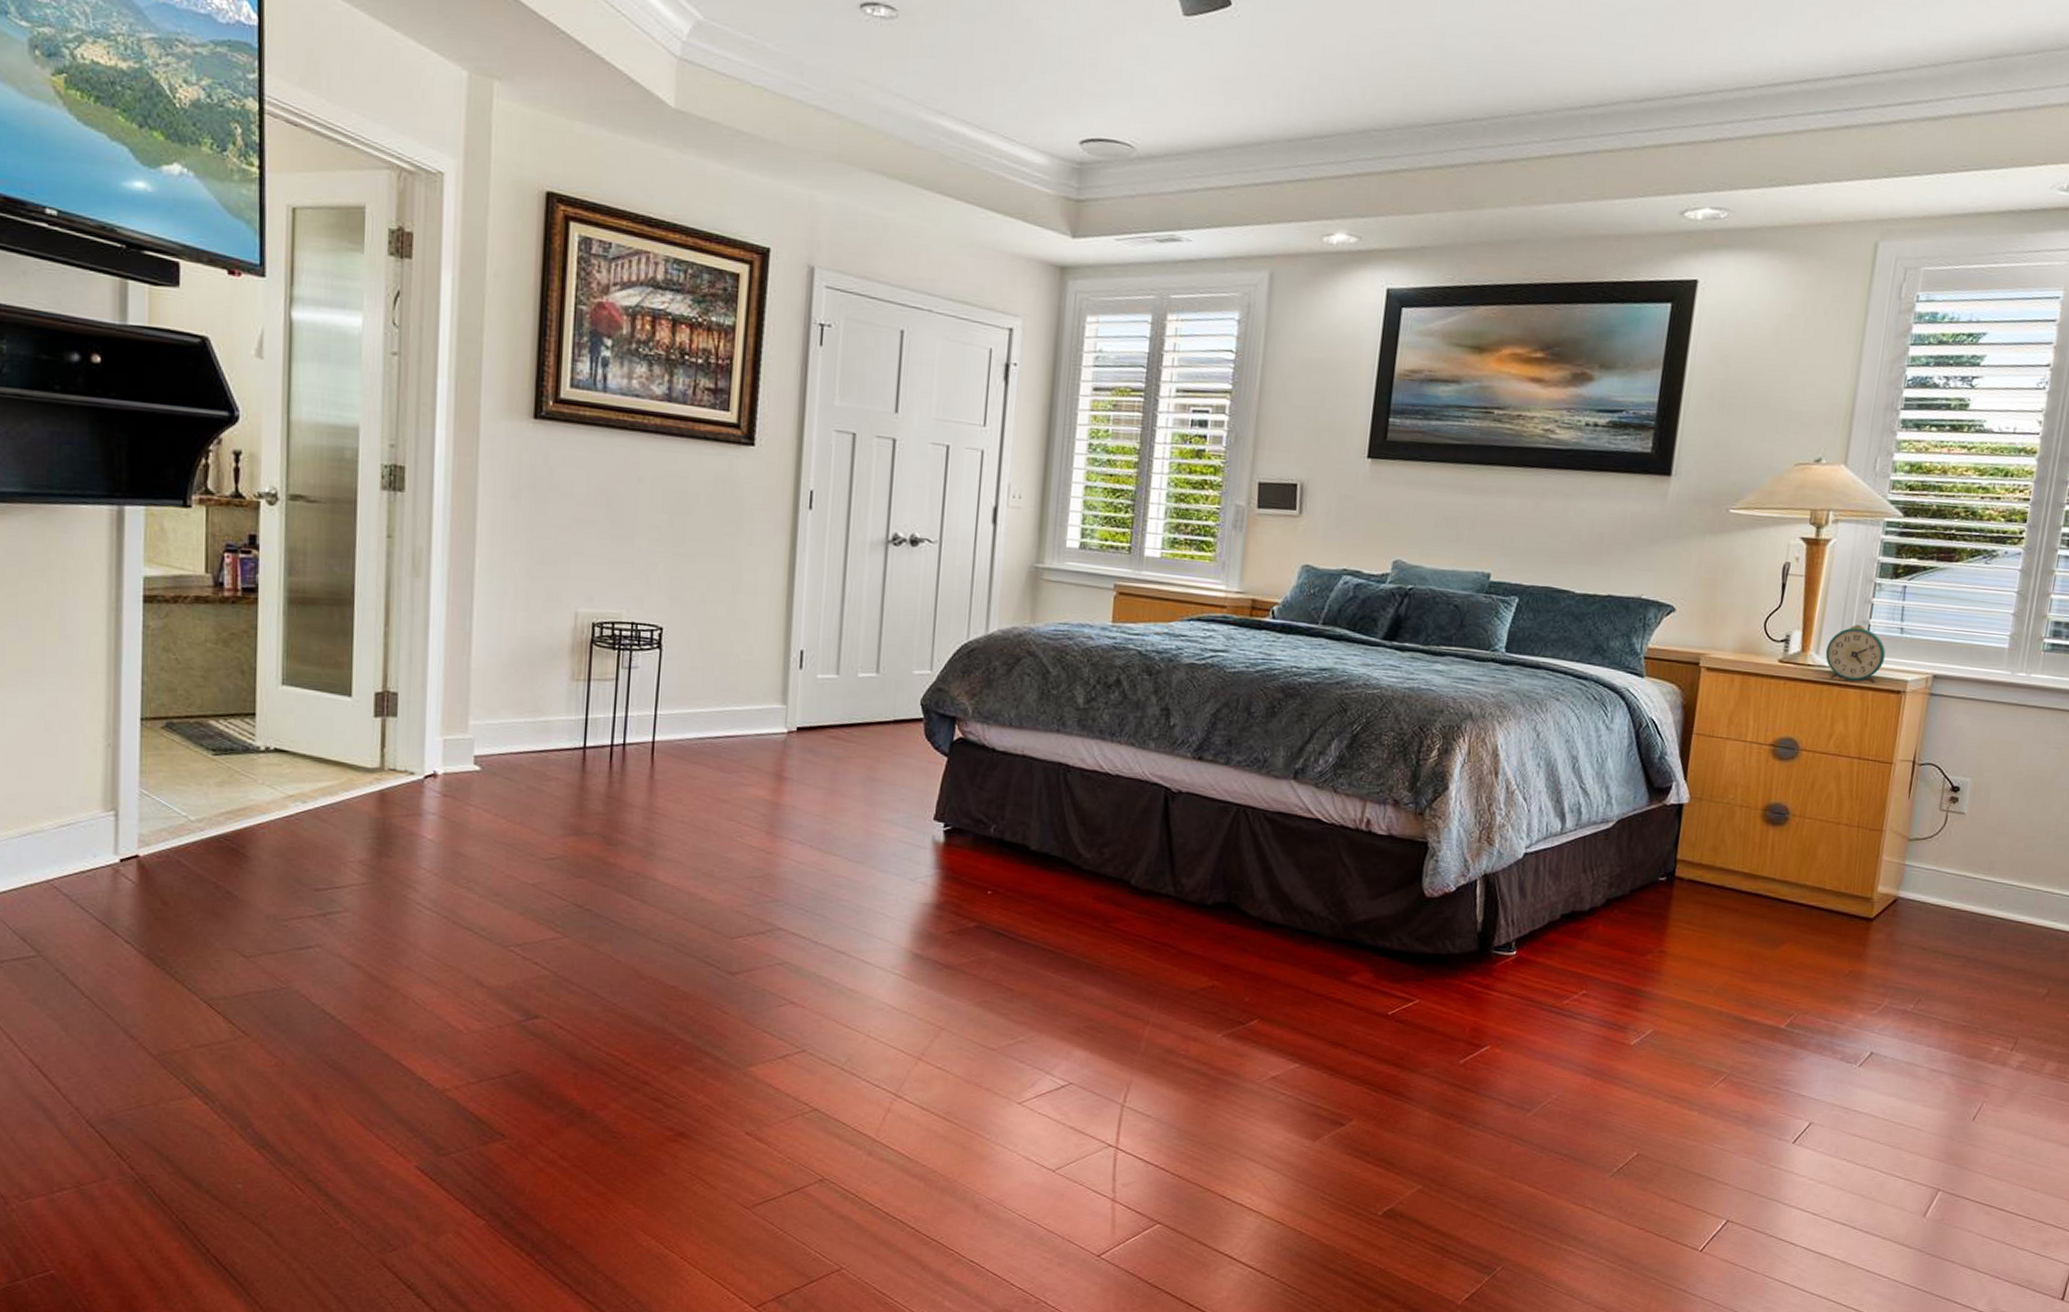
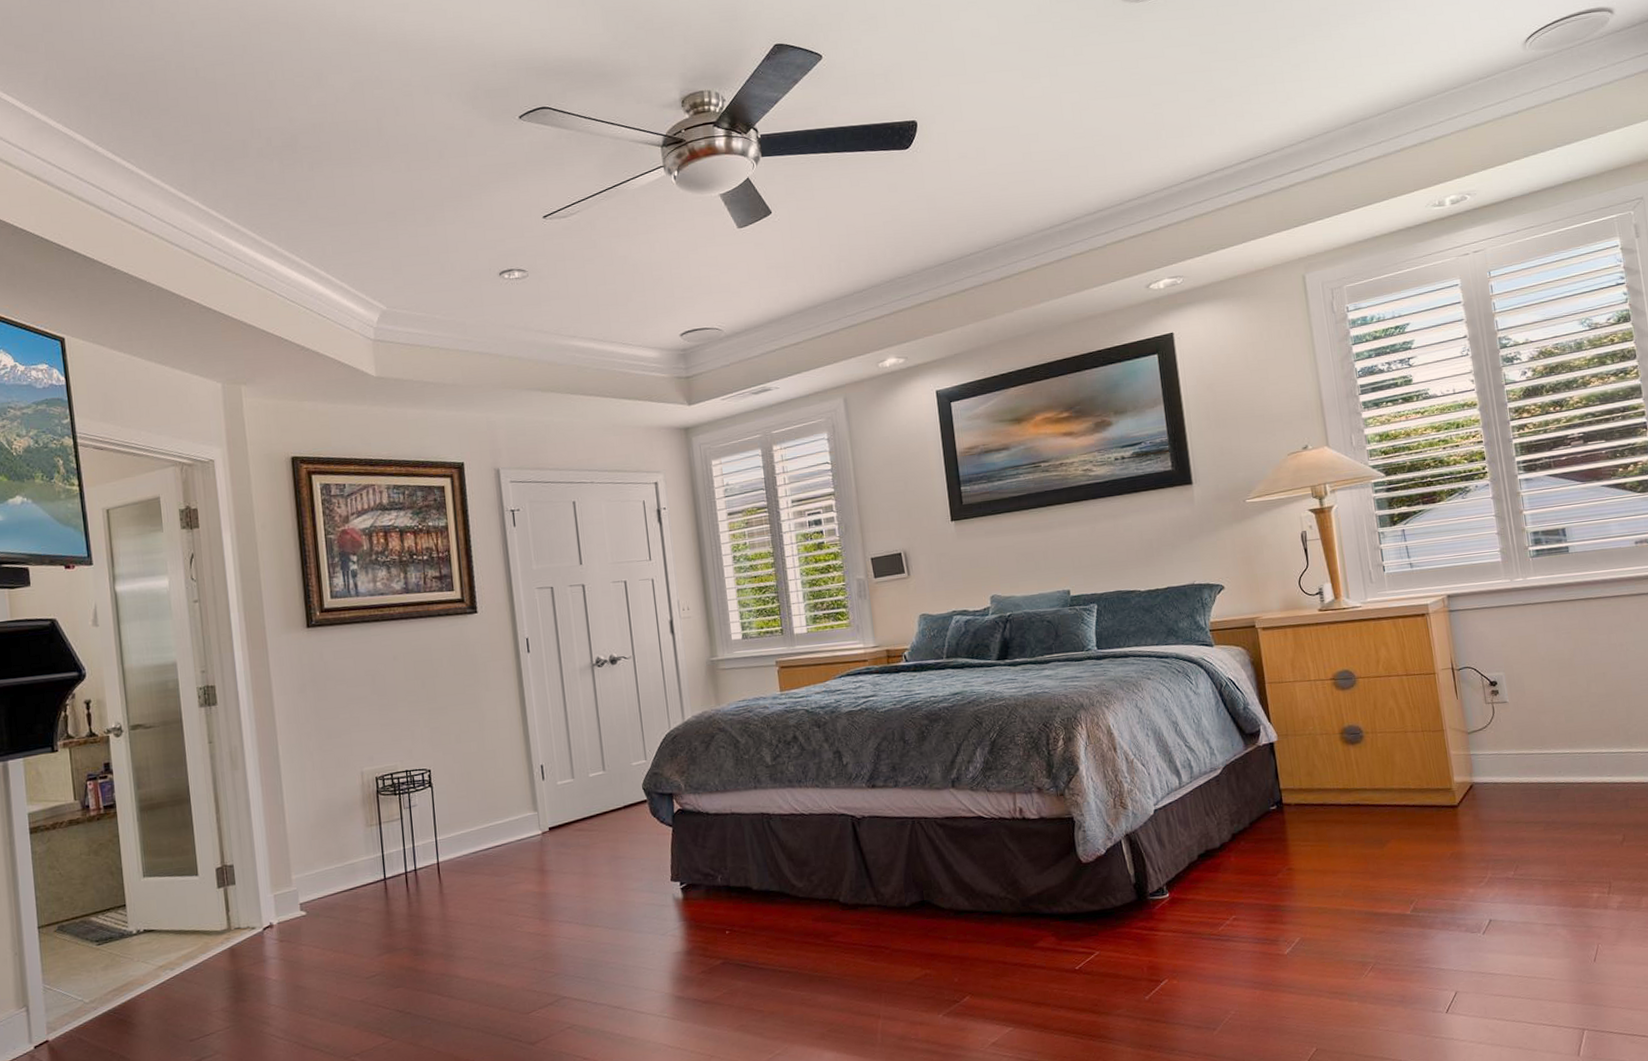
alarm clock: present [1825,624,1886,683] -> none [1354,568,1405,616]

